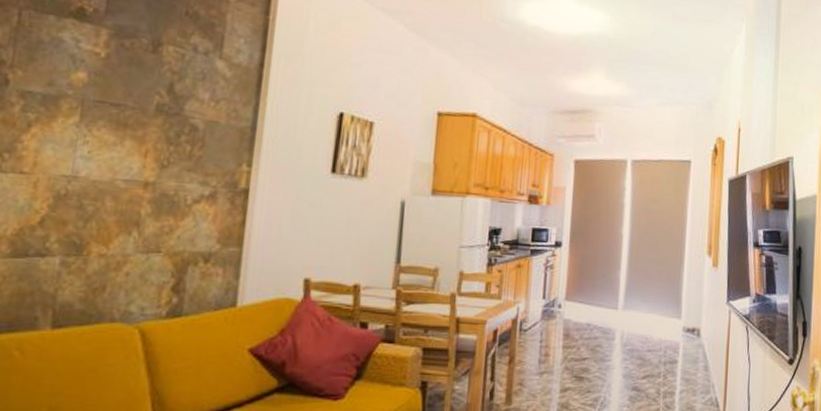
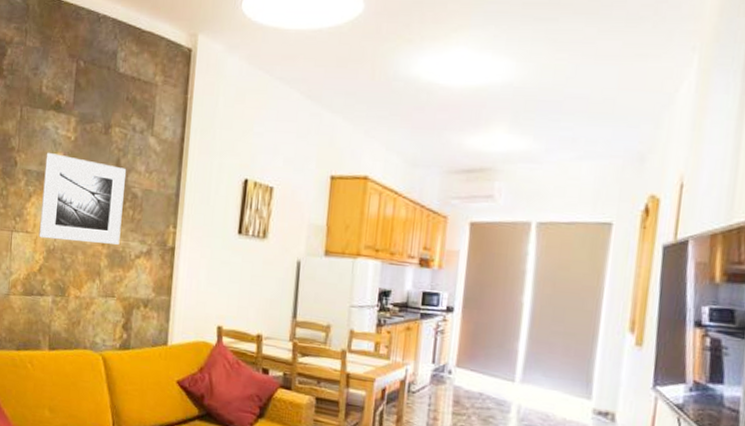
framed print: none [41,69,184,187] -> present [38,152,127,245]

